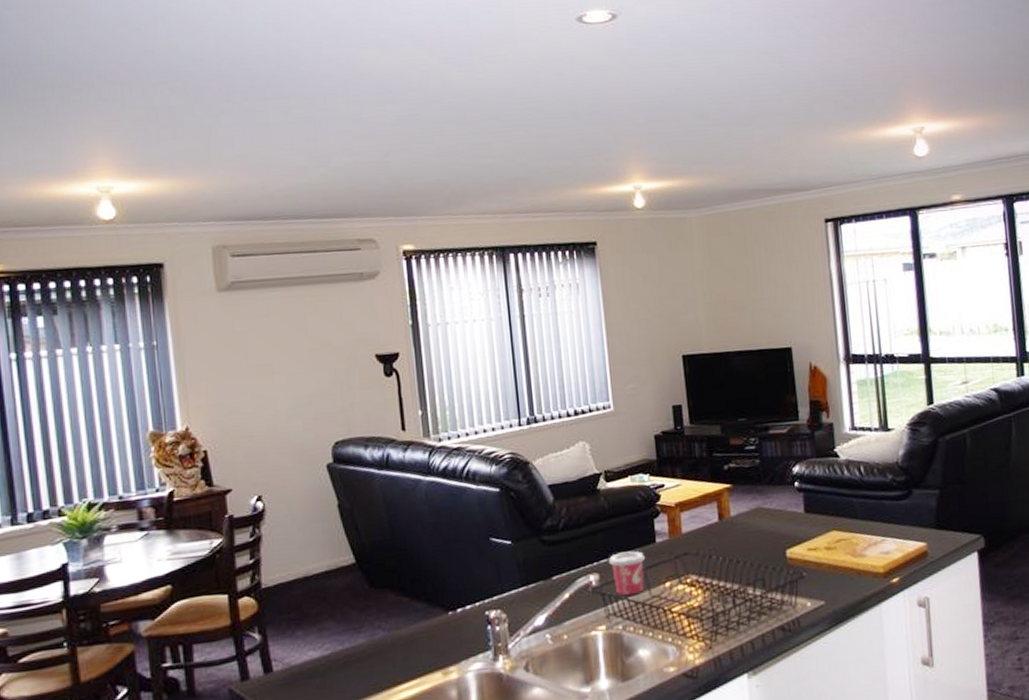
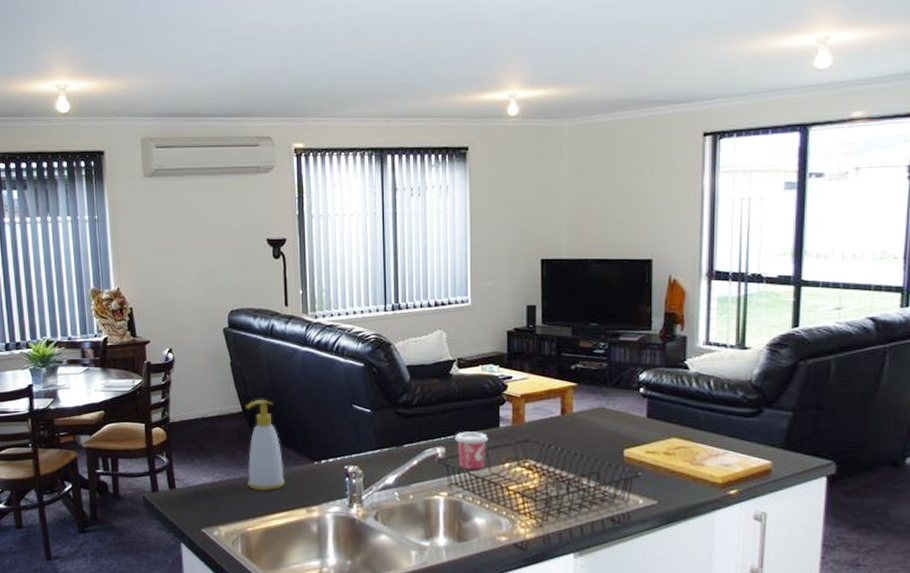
soap bottle: none [358,545,414,657] -> present [245,400,285,491]

